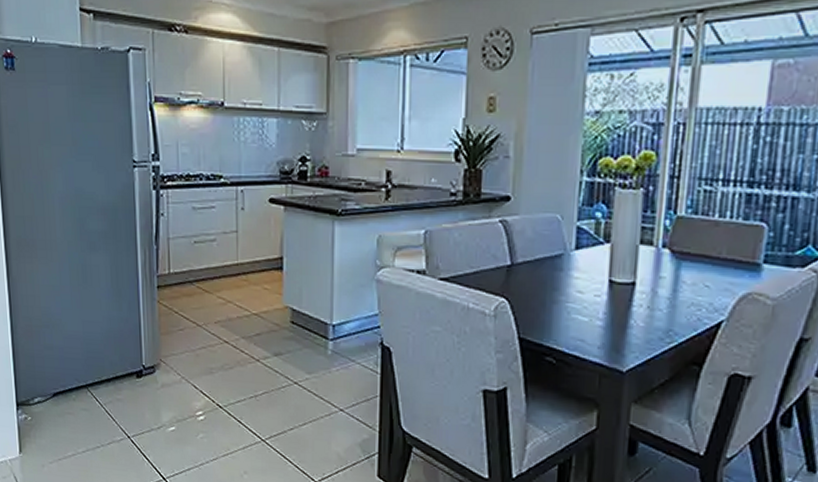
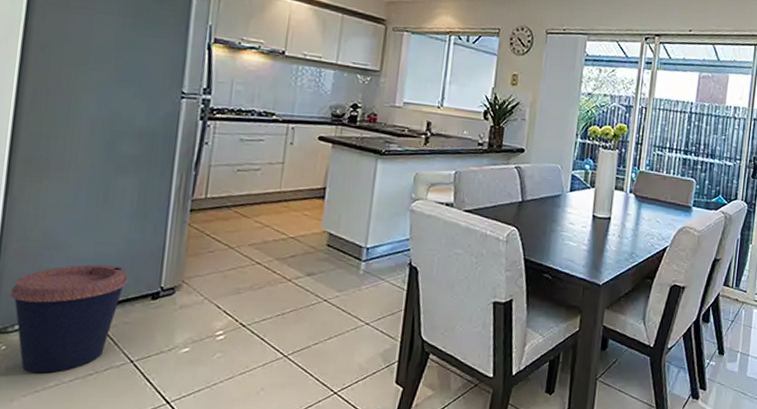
coffee cup: none [26,342,115,444] -> present [9,264,128,374]

